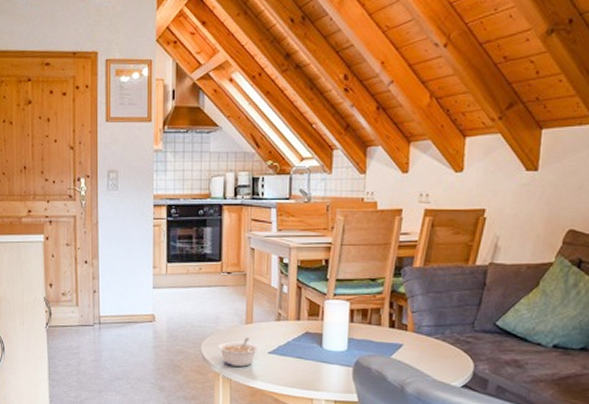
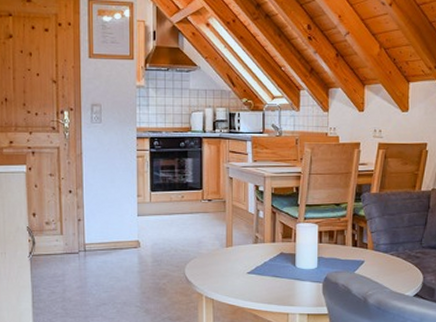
legume: present [217,338,259,367] -> none [200,260,238,287]

